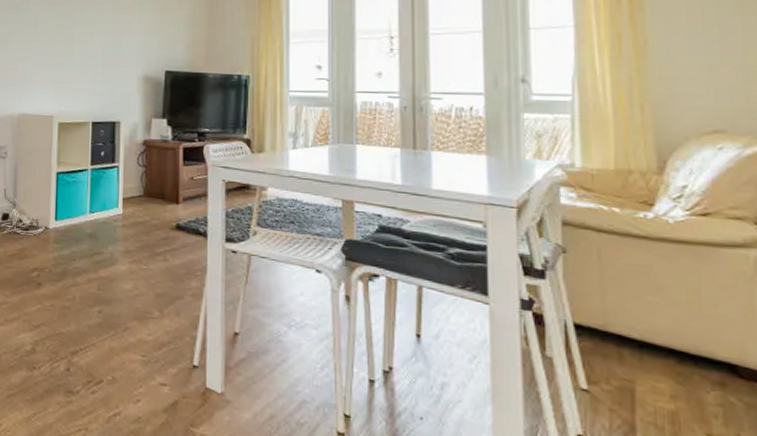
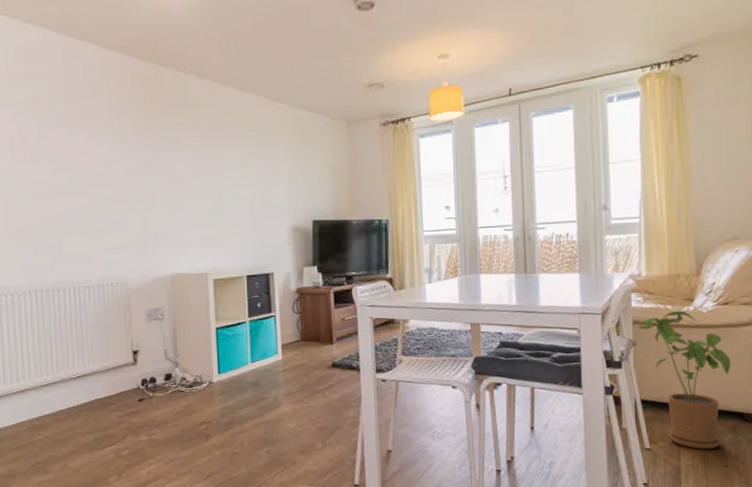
house plant: none [568,215,716,407] -> present [637,310,731,449]

